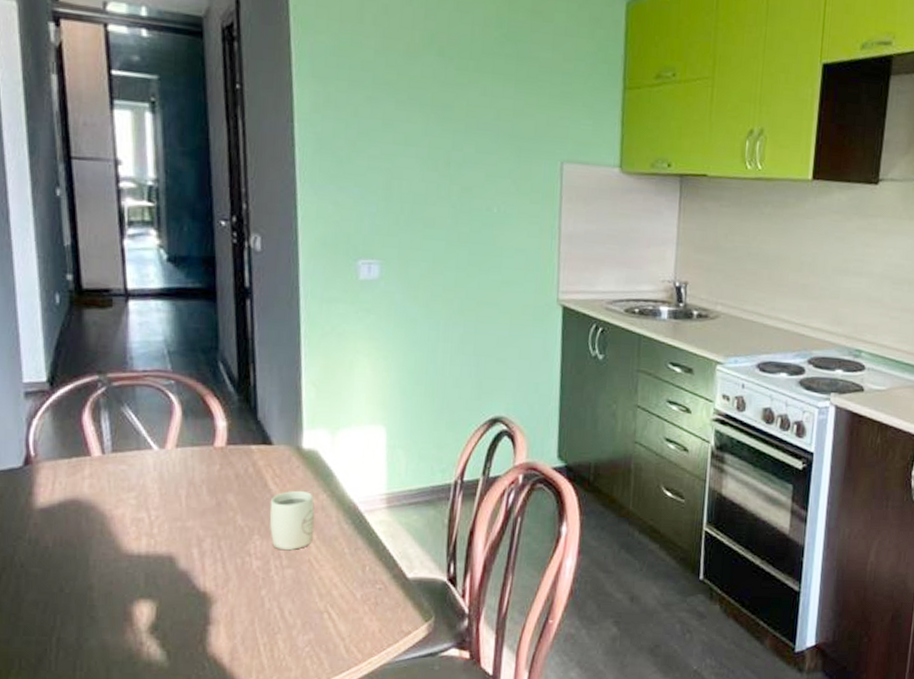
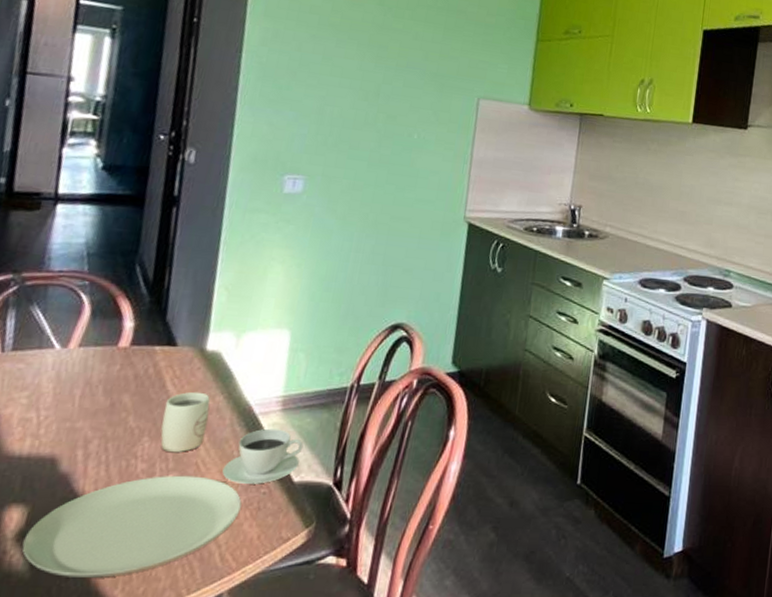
plate: none [157,572,359,668] -> present [22,475,242,579]
teacup: none [336,526,413,580] -> present [222,428,304,484]

